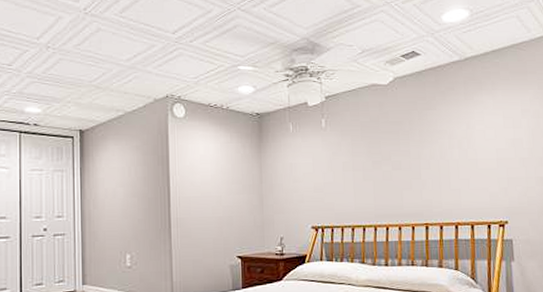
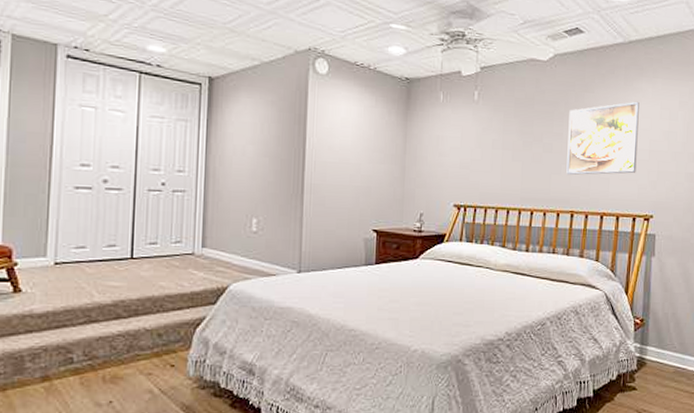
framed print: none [414,113,486,188] -> present [566,101,639,175]

